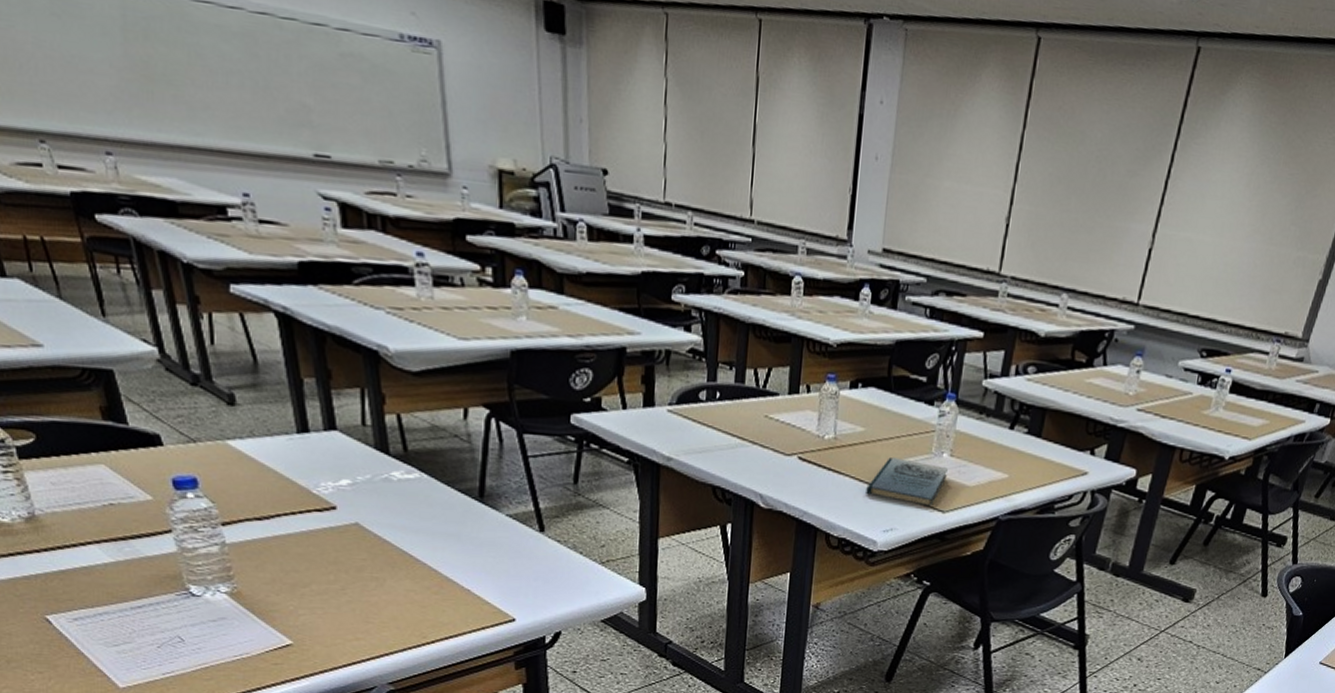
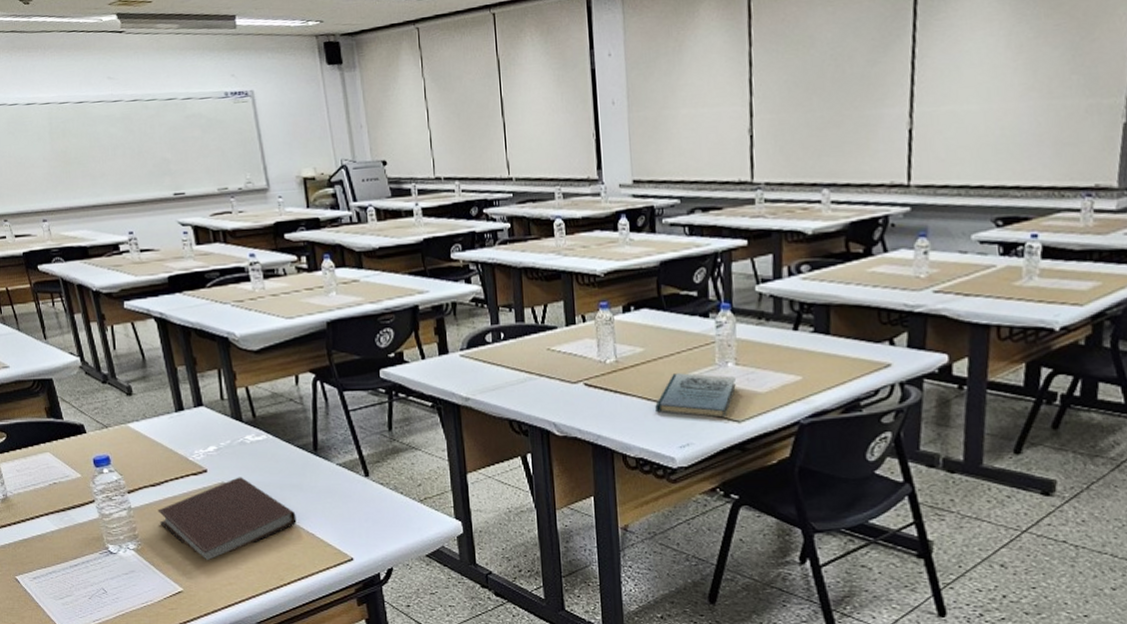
notebook: none [264,518,450,611] -> present [158,477,297,560]

